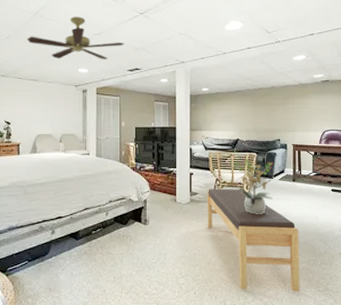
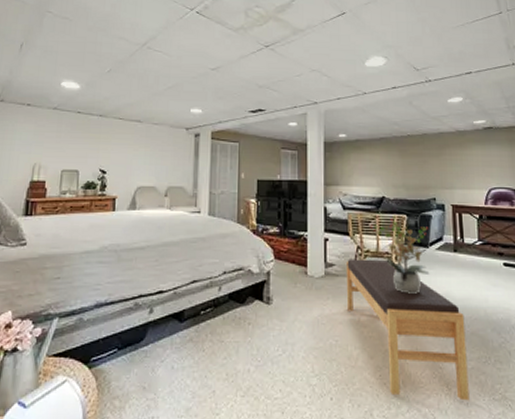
ceiling fan: present [27,16,124,59] -> none [131,48,246,98]

